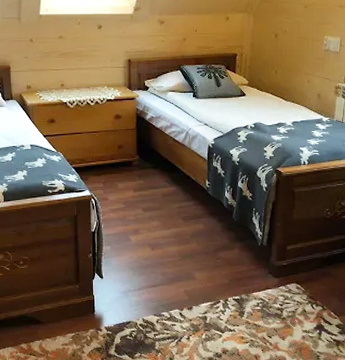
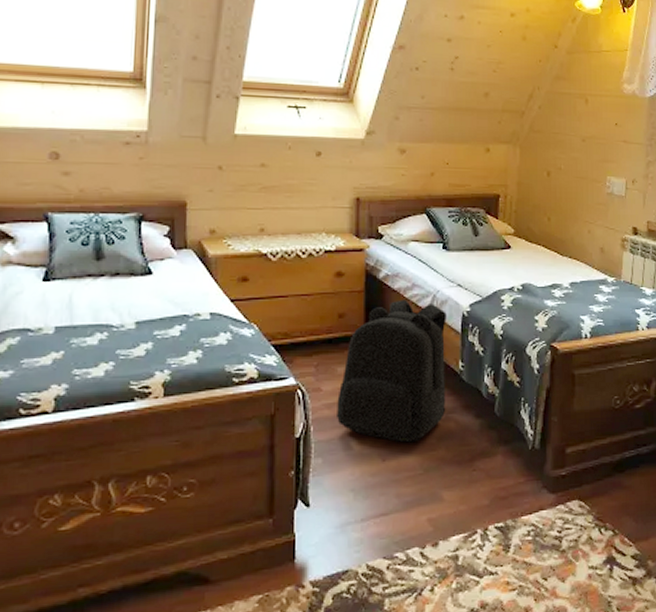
backpack: none [119,135,197,238] -> present [337,299,447,443]

